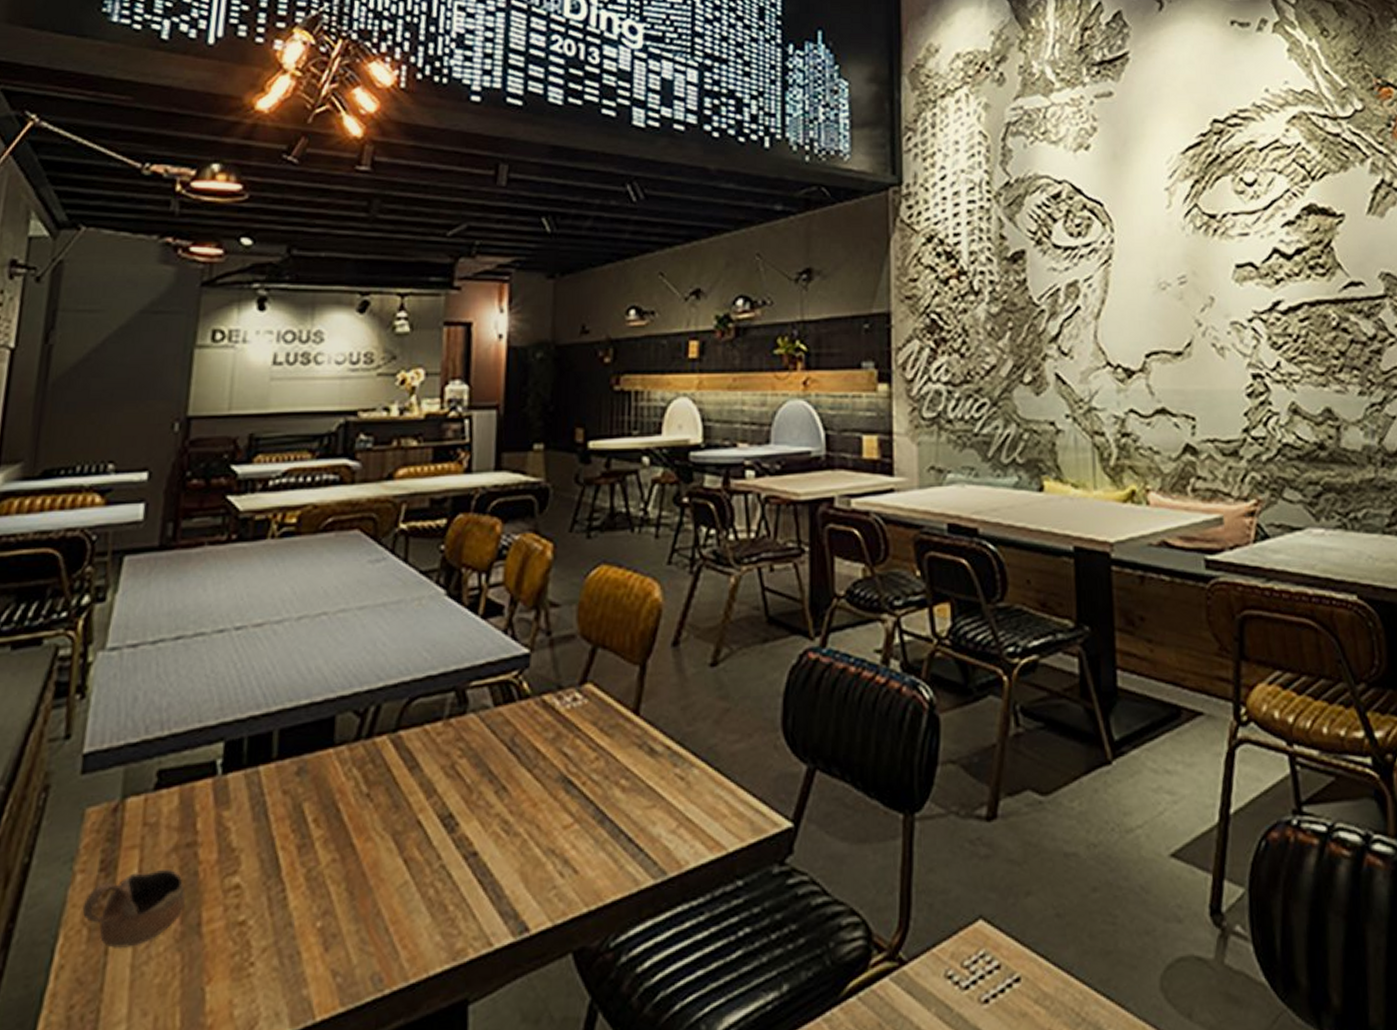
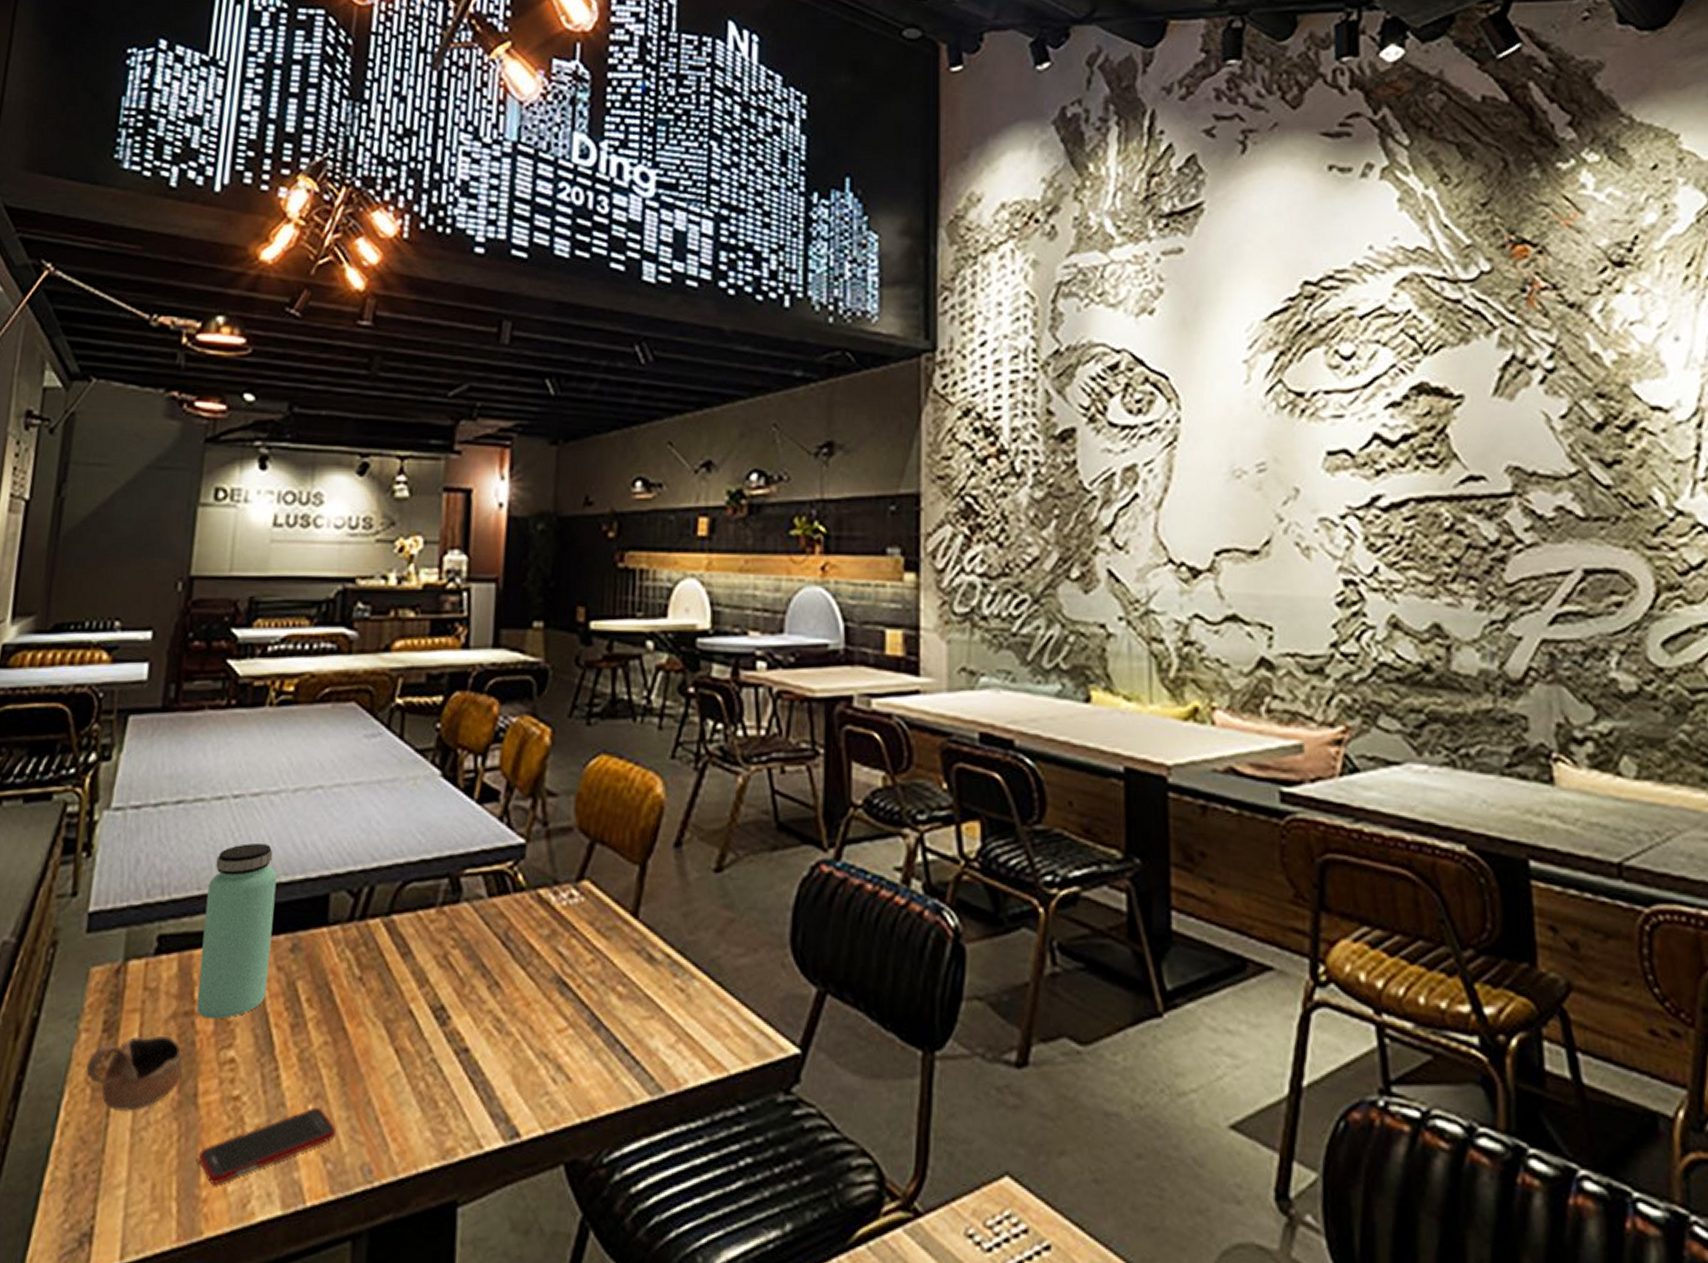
bottle: none [199,671,282,848] -> present [196,842,277,1019]
cell phone: none [203,923,345,1010] -> present [199,1107,336,1184]

